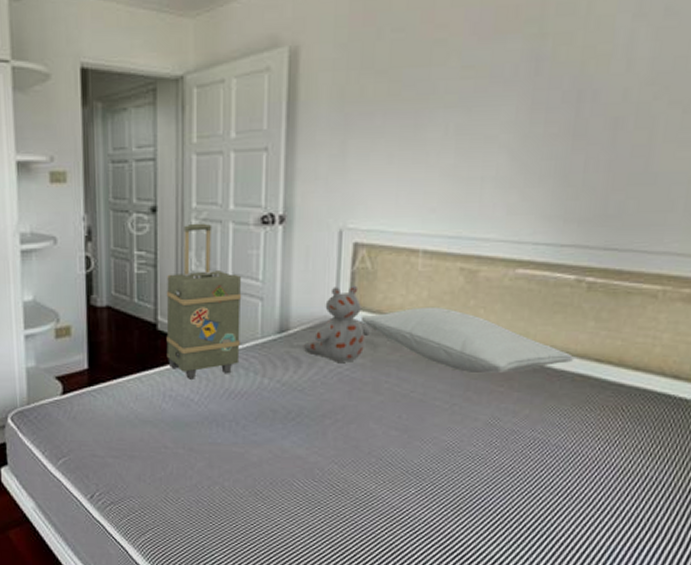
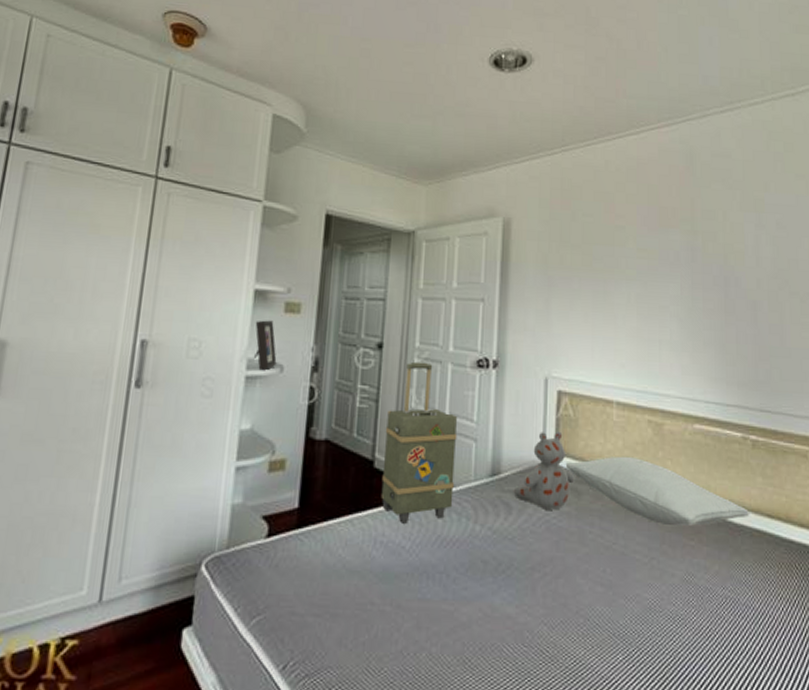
picture frame: none [22,192,49,243] -> present [253,320,277,370]

